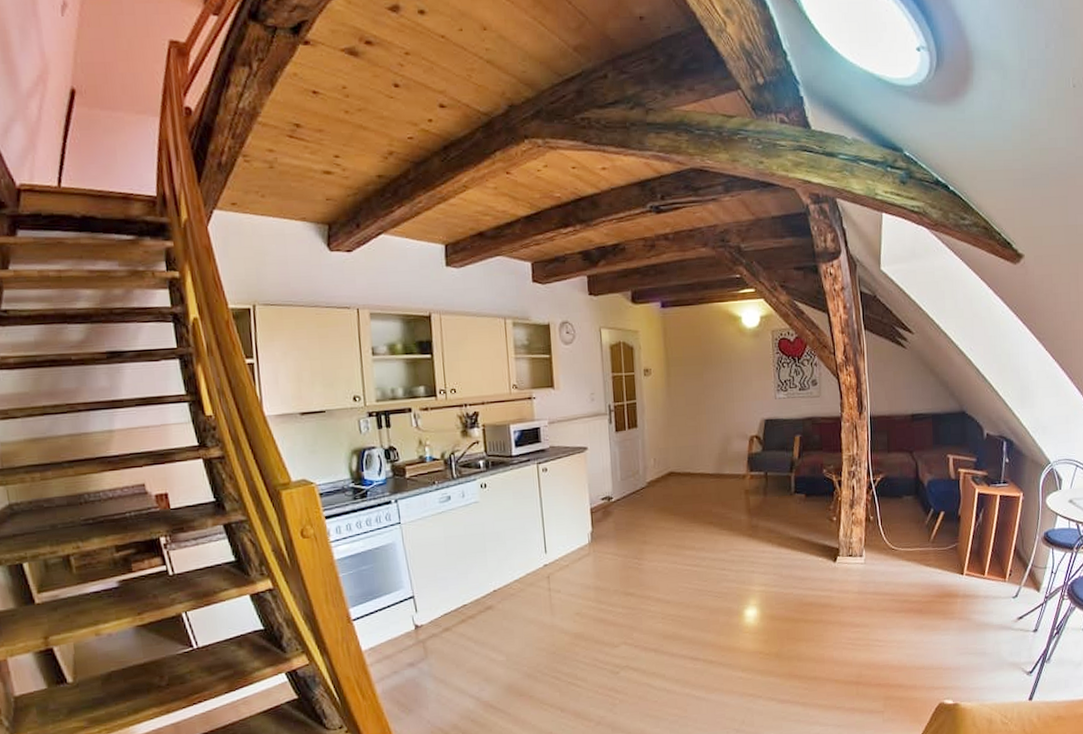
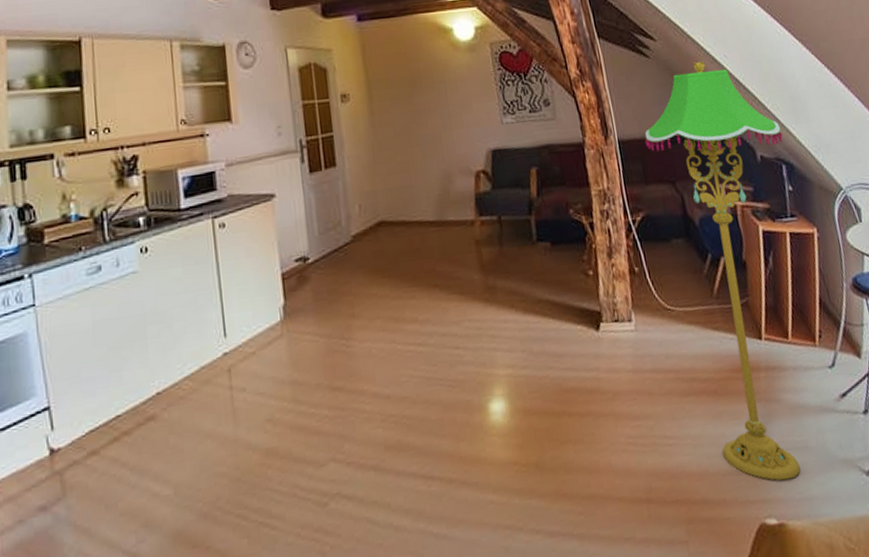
floor lamp: none [892,353,1008,675] -> present [644,61,801,481]

